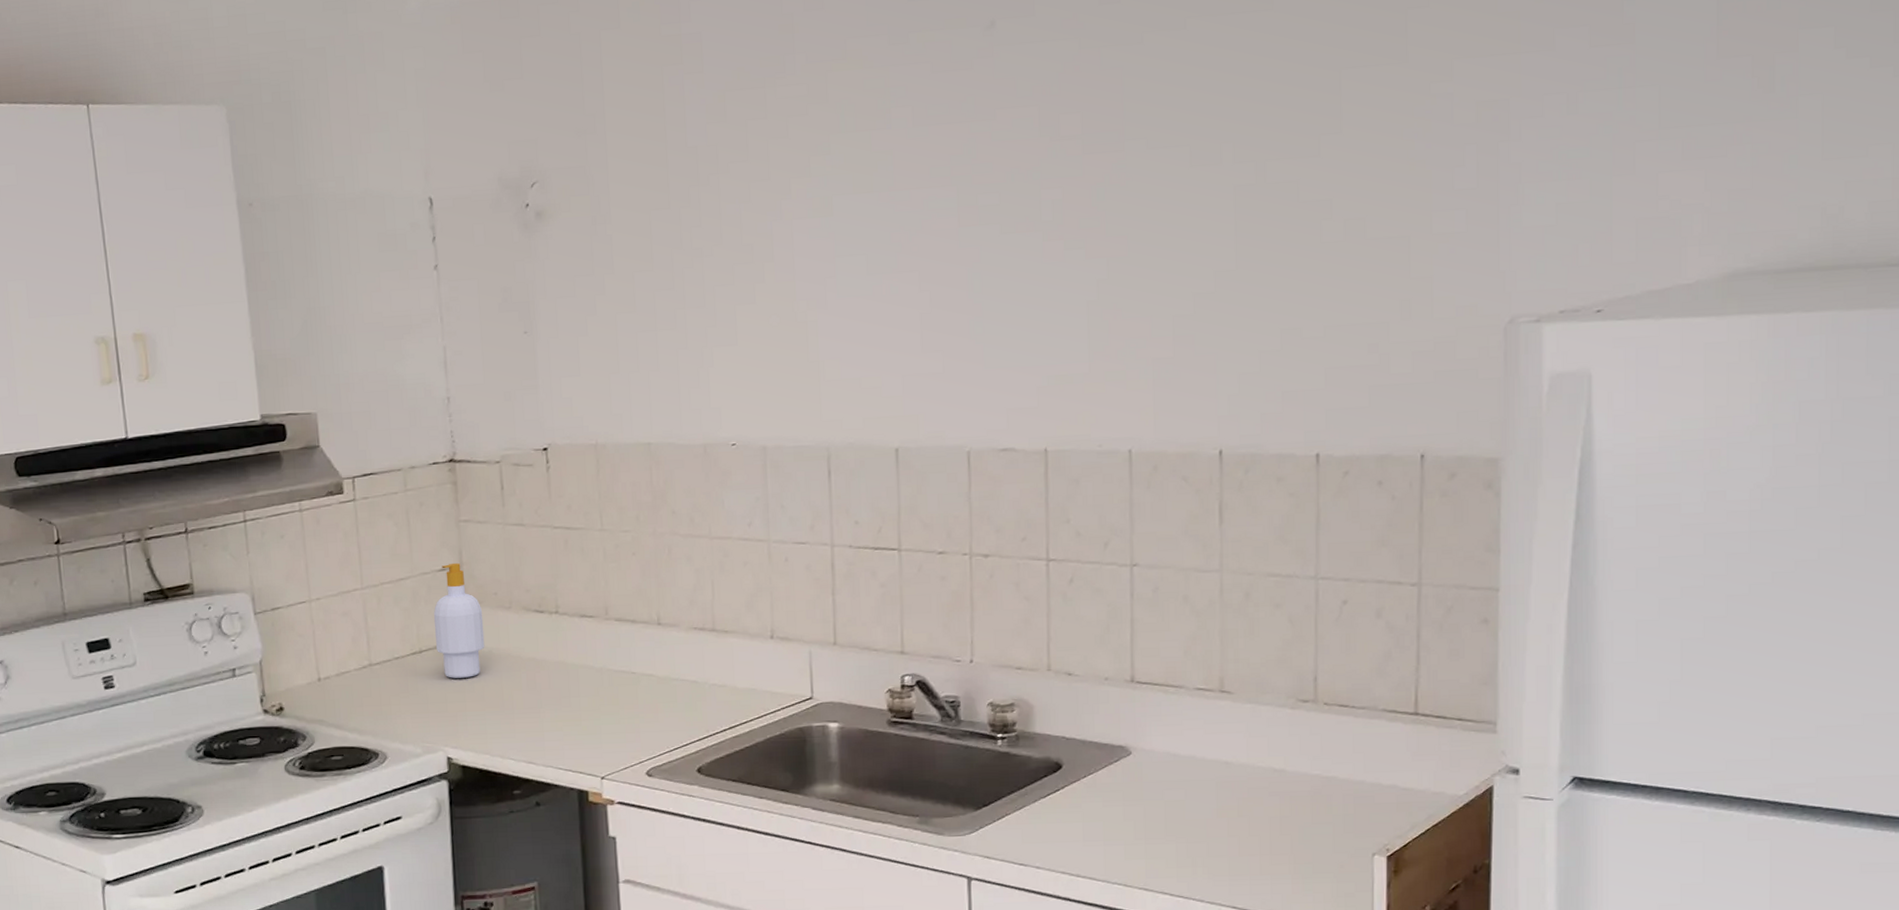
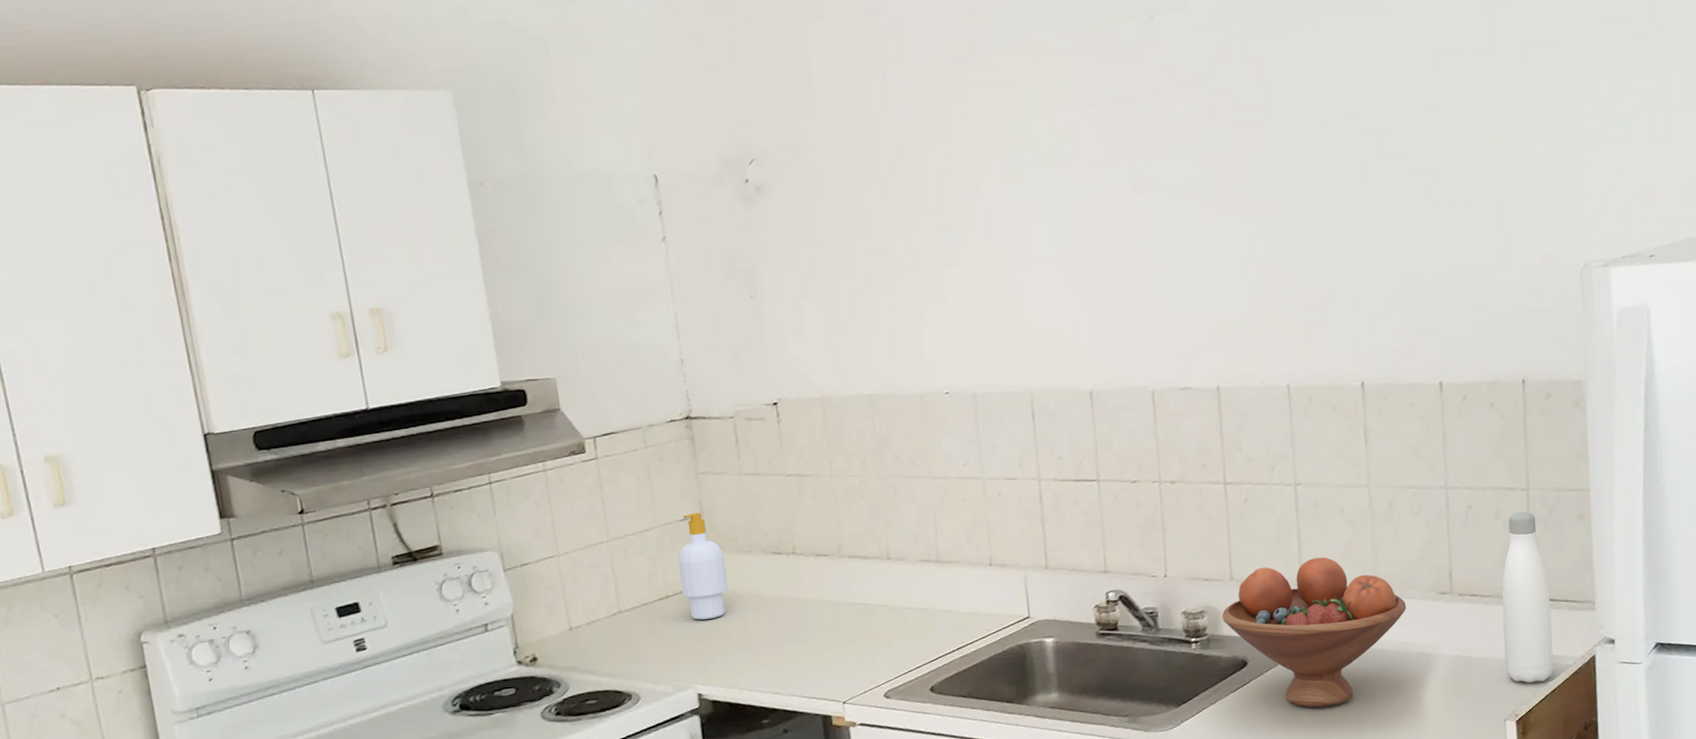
fruit bowl: none [1035,651,1259,823] -> present [1222,557,1407,708]
water bottle: none [1377,610,1440,813] -> present [1502,511,1554,683]

